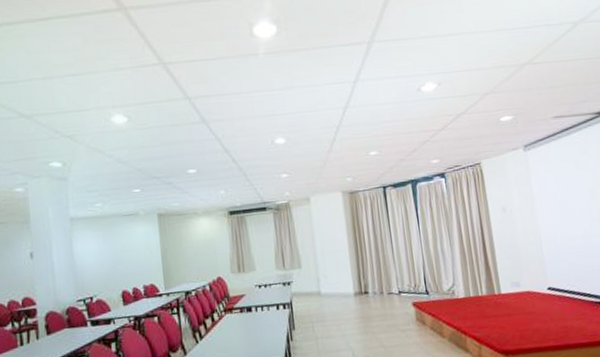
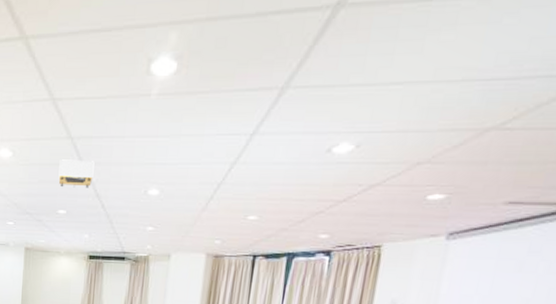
projector: none [180,118,218,148] -> present [58,159,95,189]

